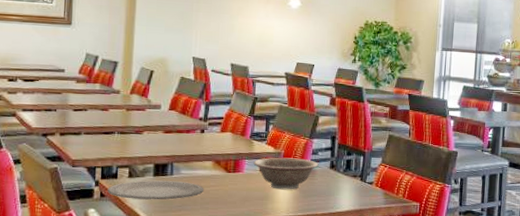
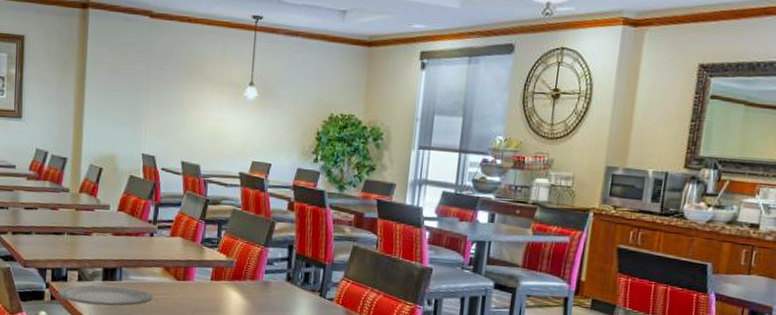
decorative bowl: present [253,157,319,190] -> none [204,266,274,303]

